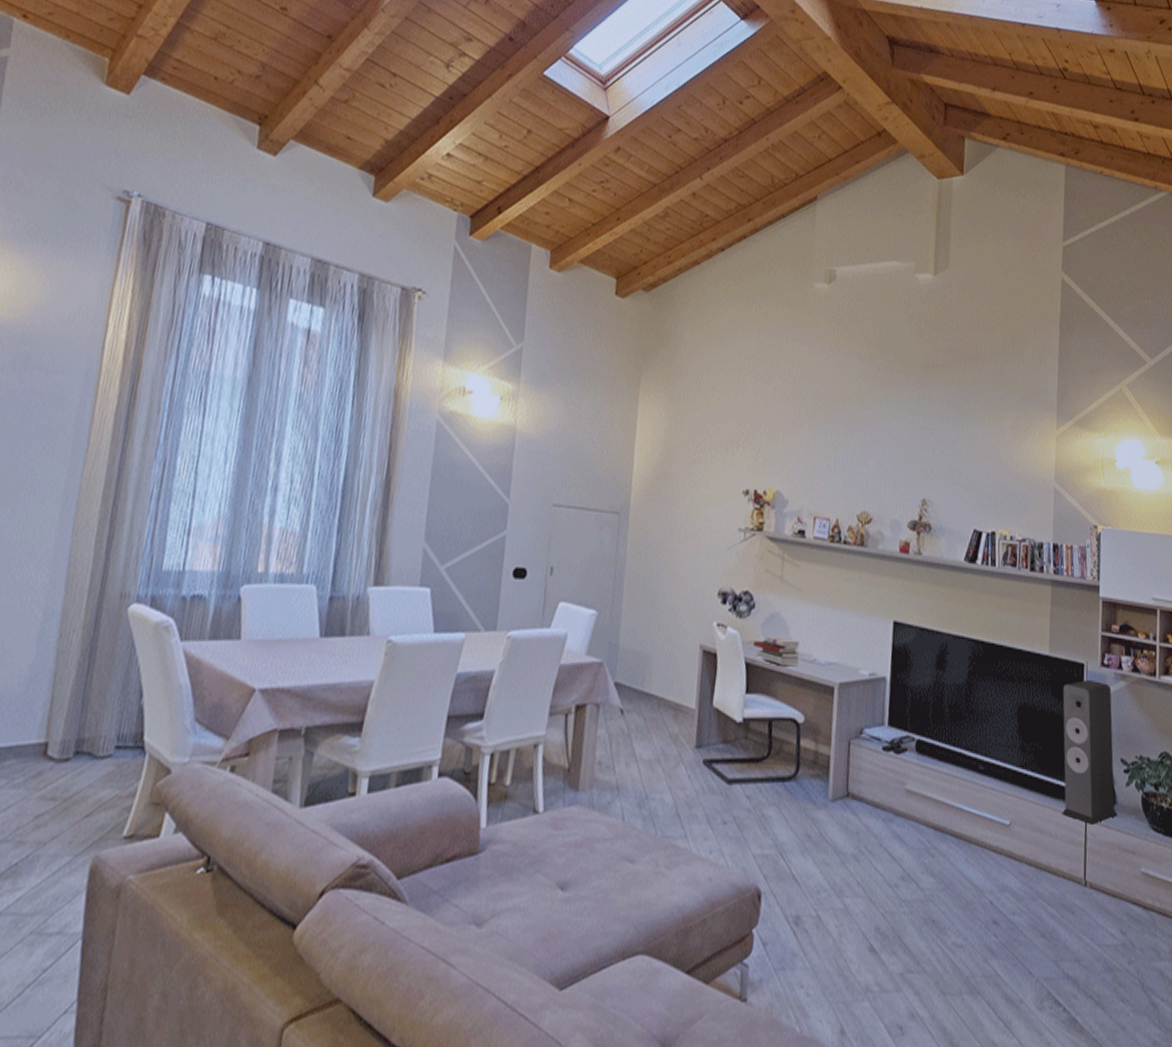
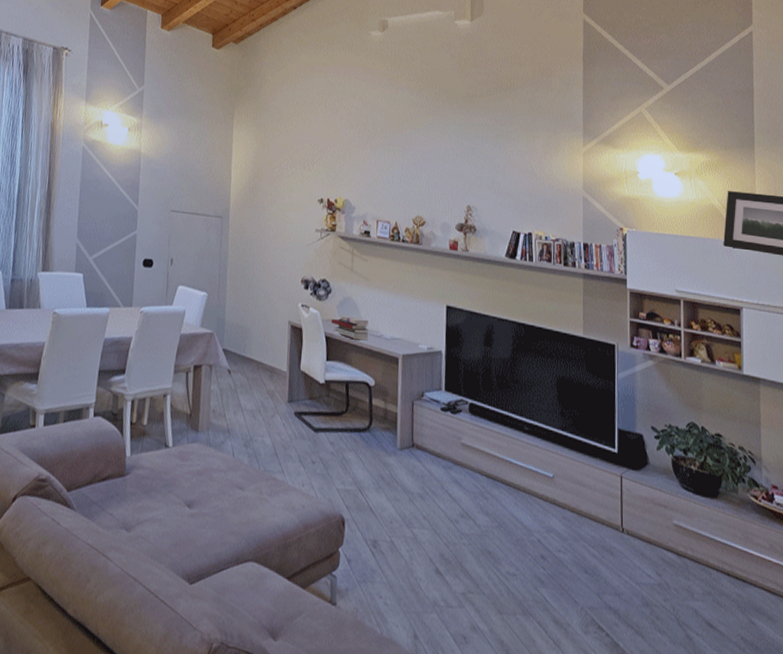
speaker: present [1062,679,1118,826] -> none [596,358,650,482]

